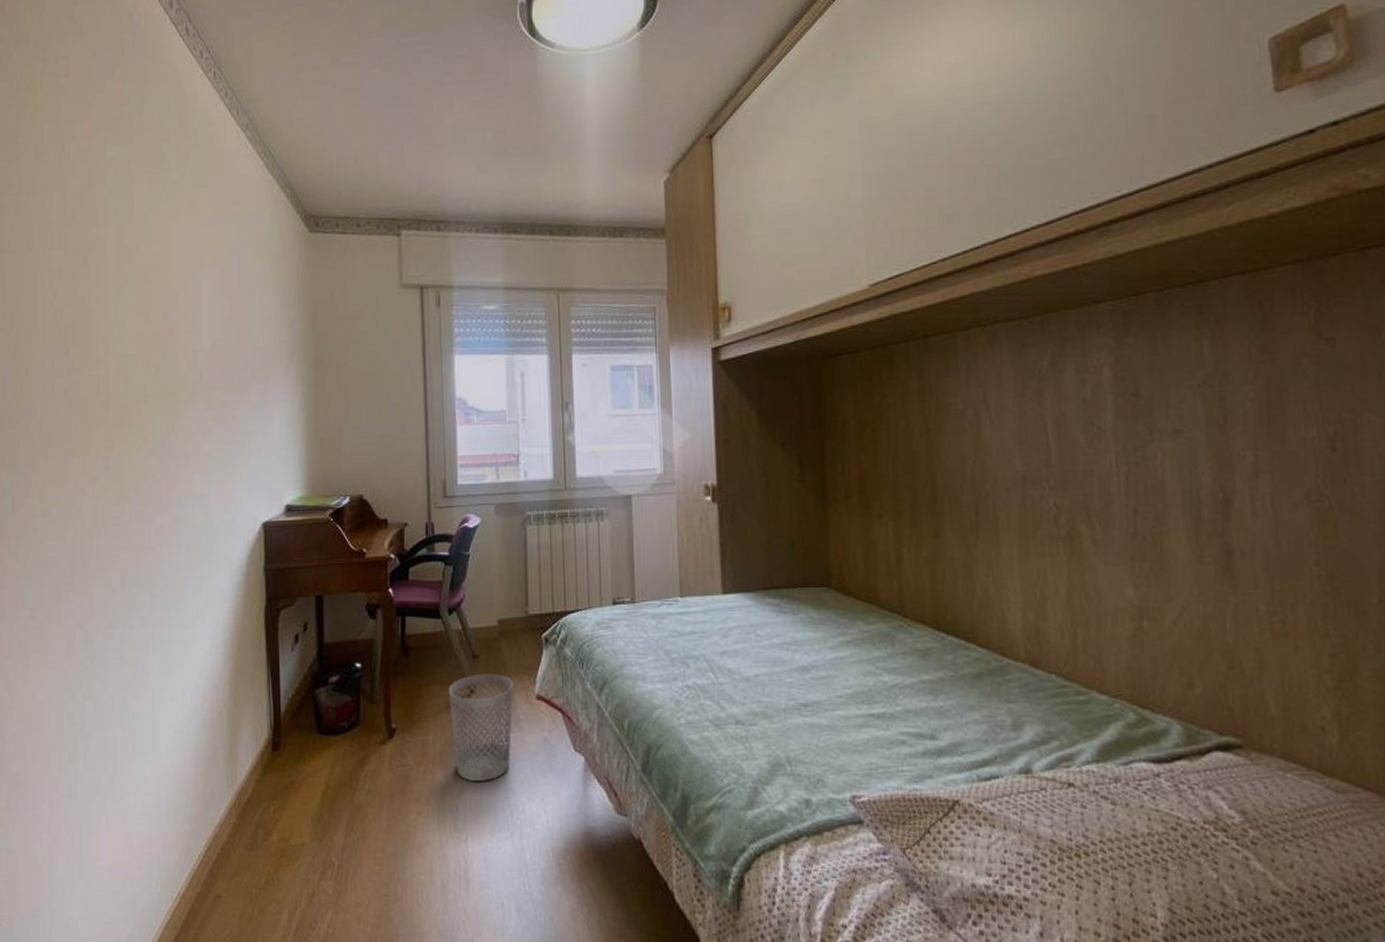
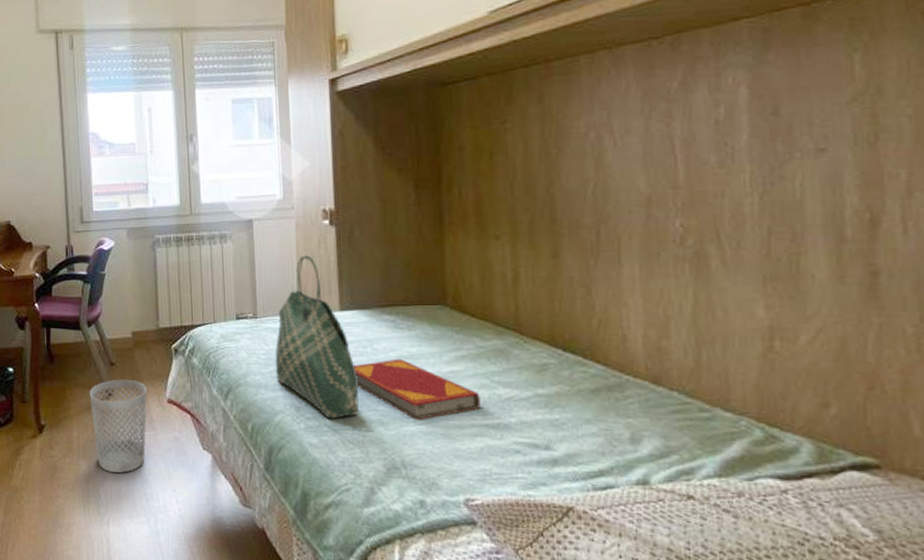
tote bag: none [654,534,742,713] -> present [275,255,359,419]
hardback book: none [737,645,866,711] -> present [354,358,481,420]

